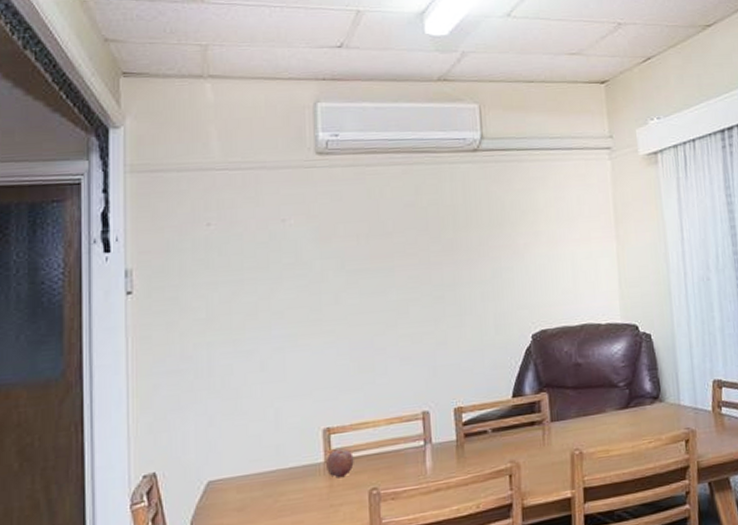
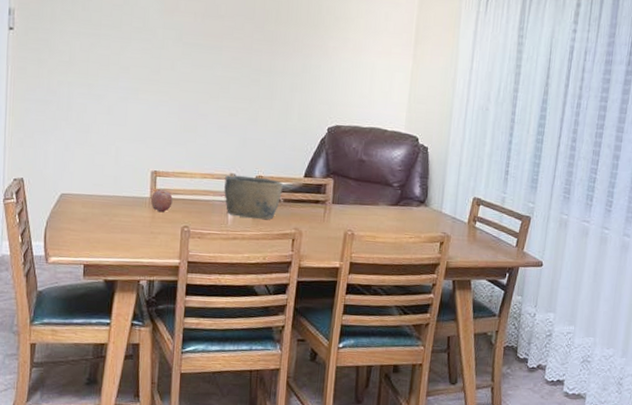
bowl: none [416,408,489,462] -> present [224,175,283,220]

